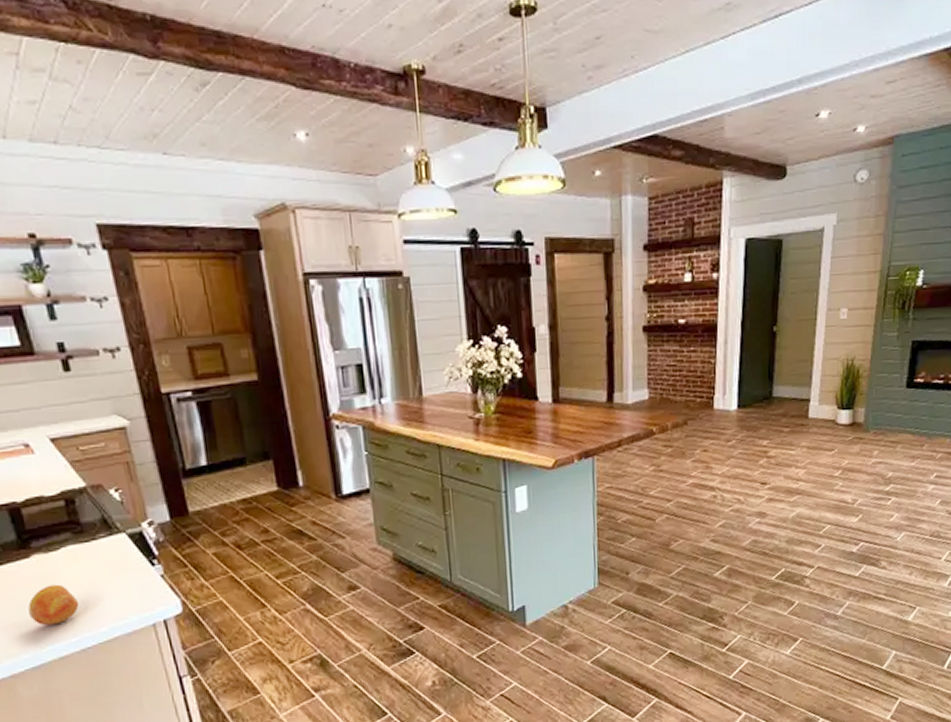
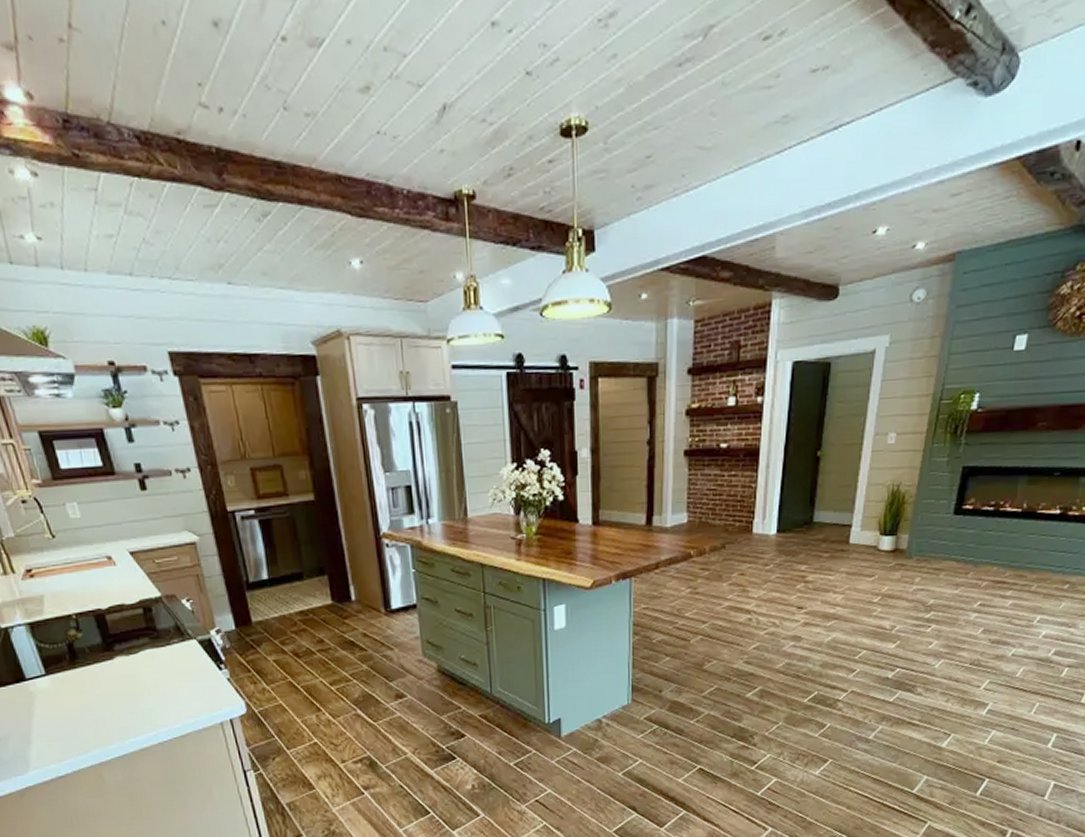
fruit: present [28,584,80,626] -> none [112,684,157,721]

